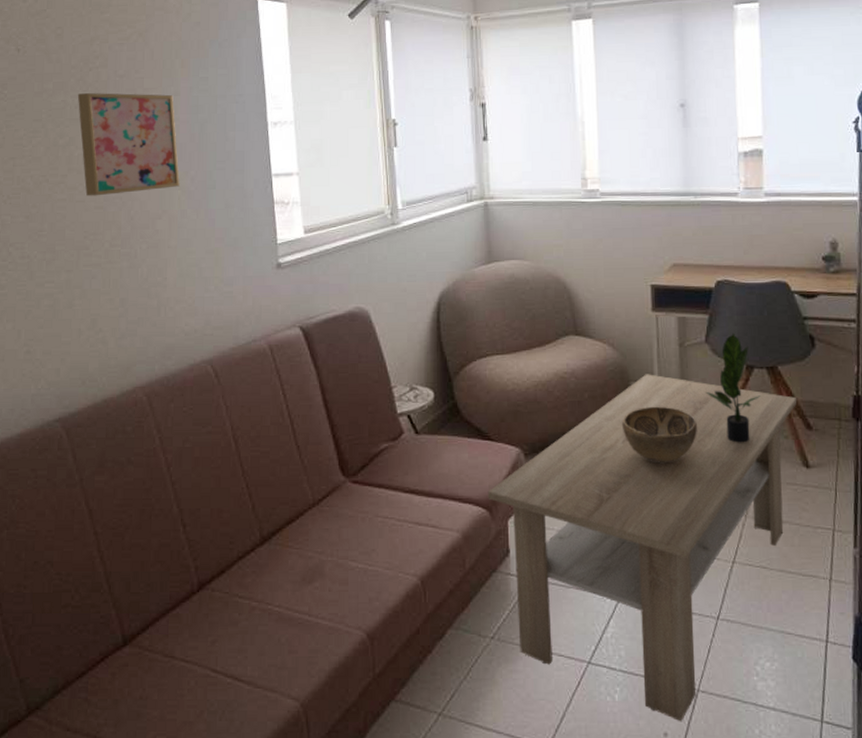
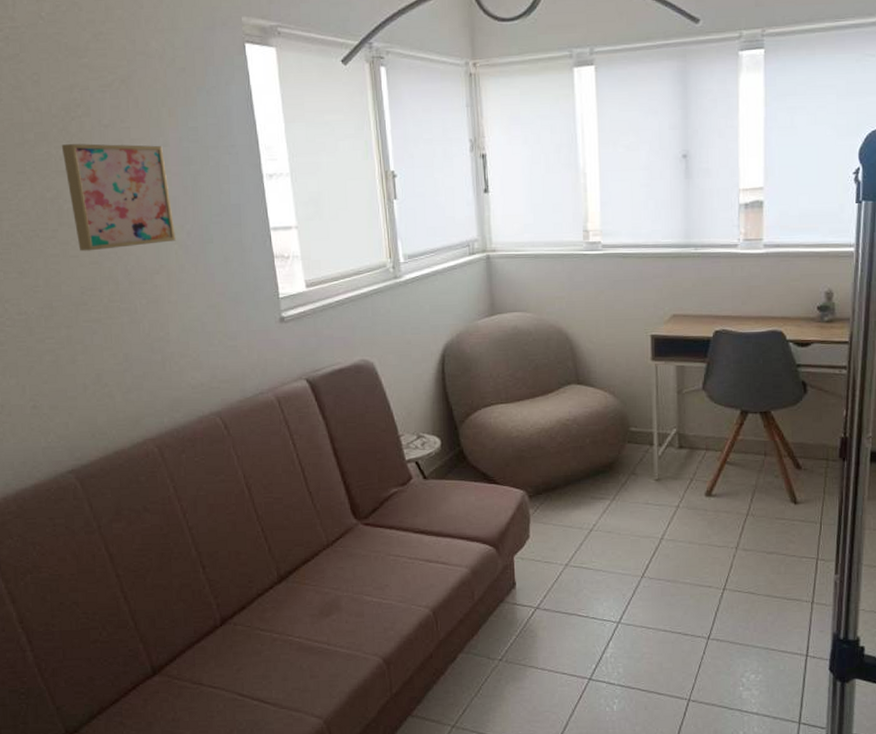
coffee table: present [487,374,798,722] -> none [494,420,788,727]
decorative bowl: present [622,406,698,462] -> none [622,450,694,501]
potted plant: present [706,333,761,443] -> none [702,380,754,483]

